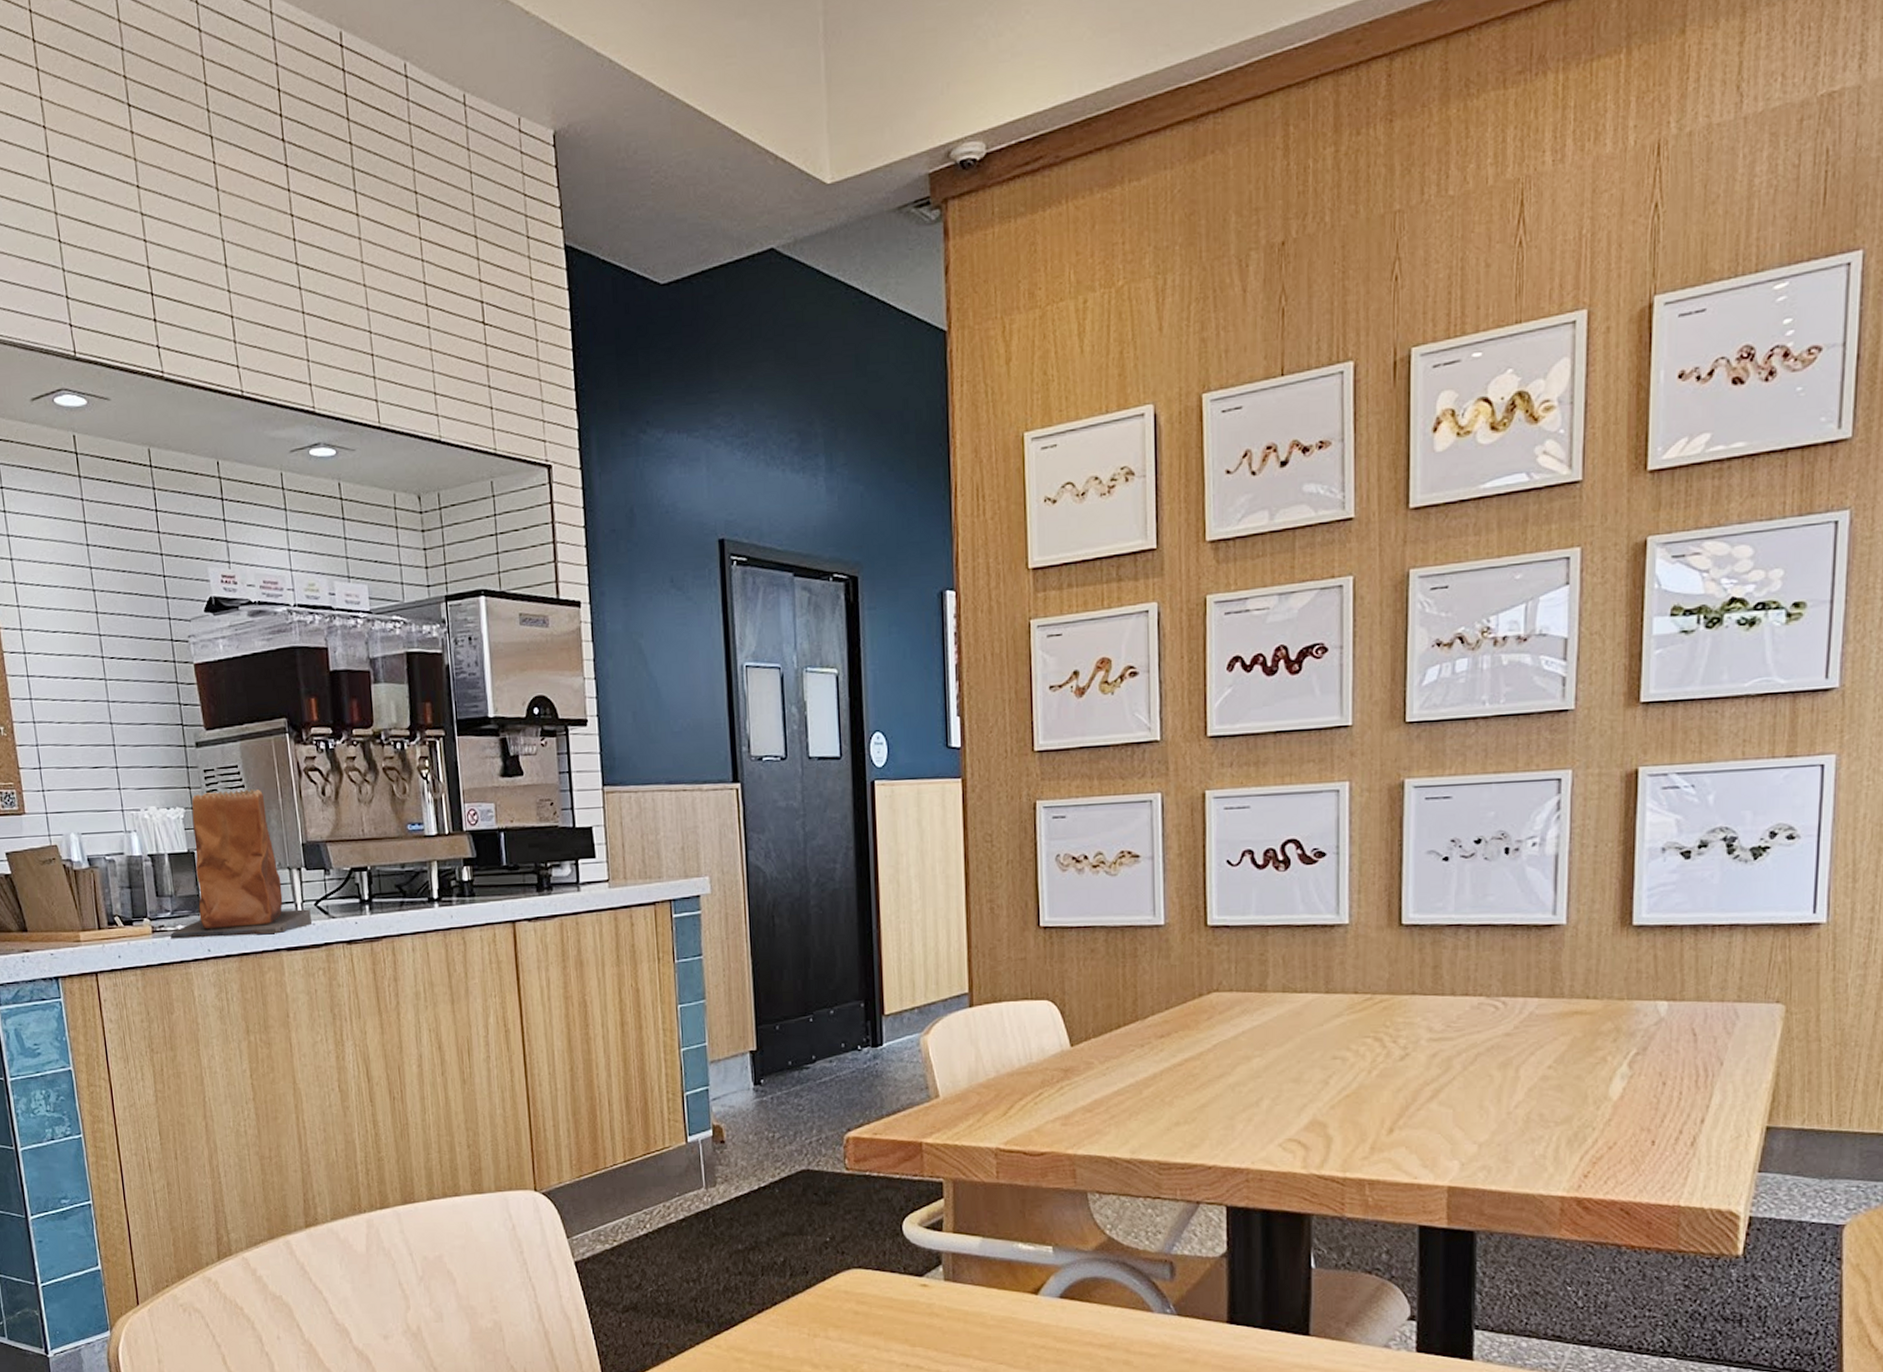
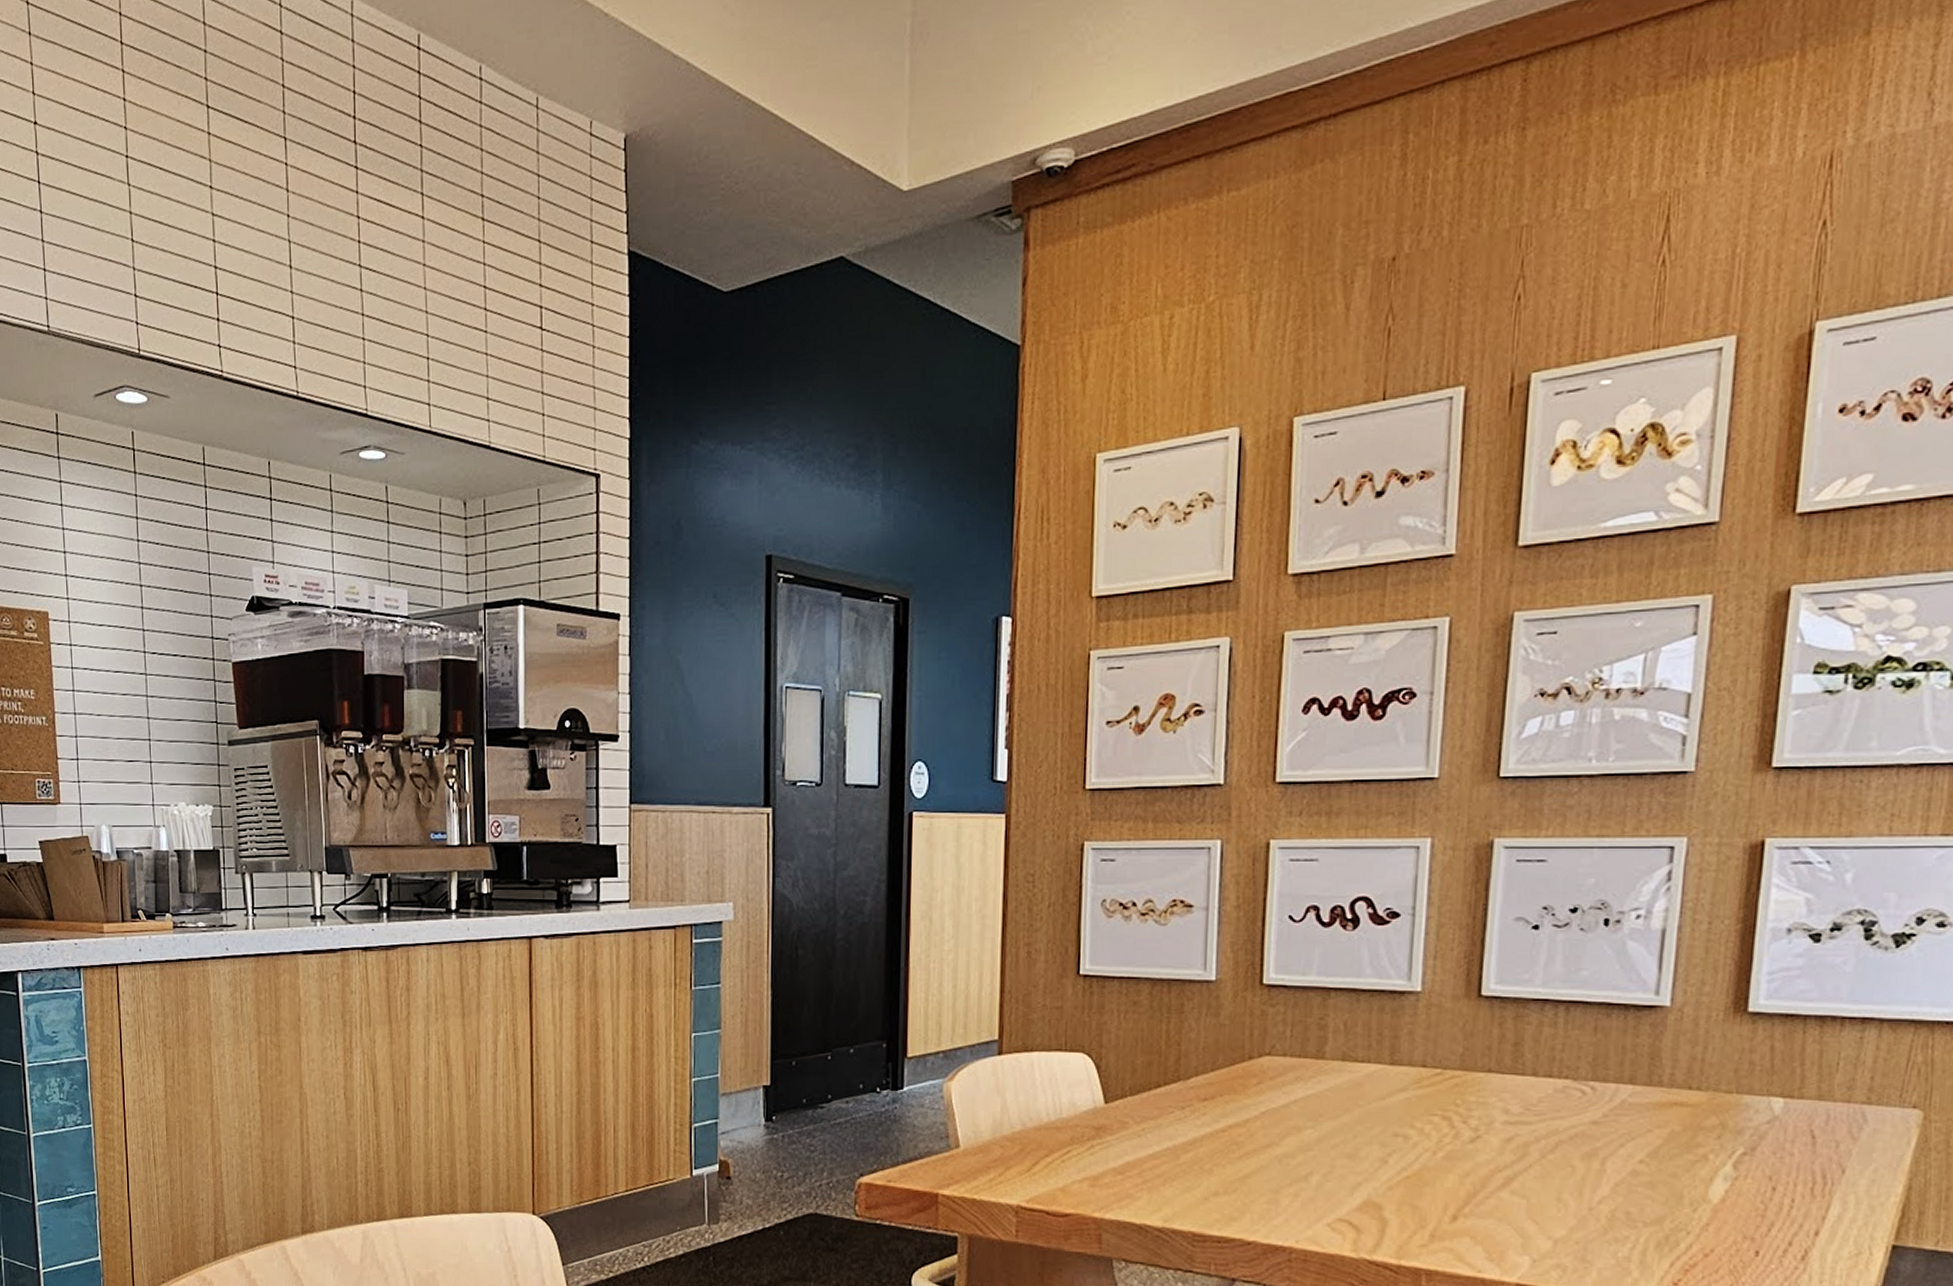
paper bag: present [170,789,313,939] -> none [191,789,330,937]

